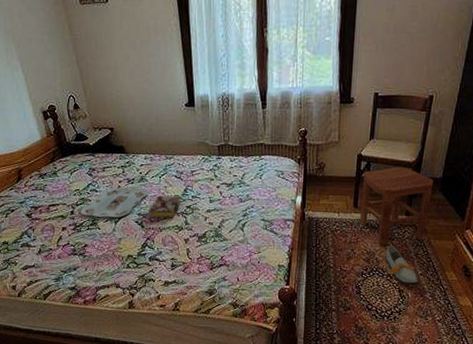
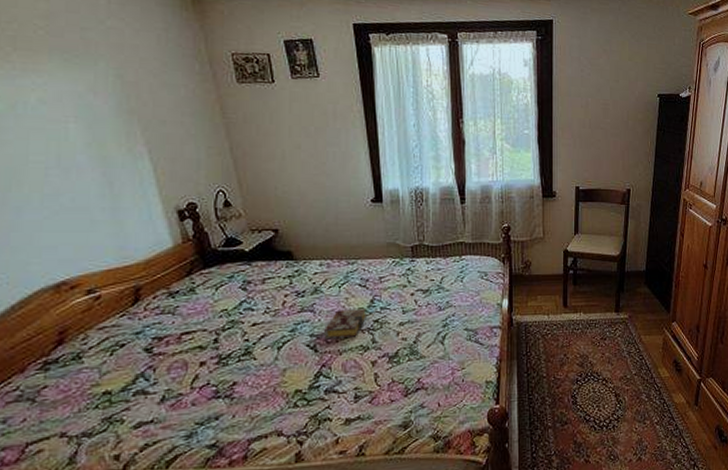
serving tray: present [81,187,149,218] -> none [229,302,325,344]
stool: present [359,167,434,245] -> none [570,261,639,346]
shoe: present [385,245,419,285] -> none [599,346,634,388]

